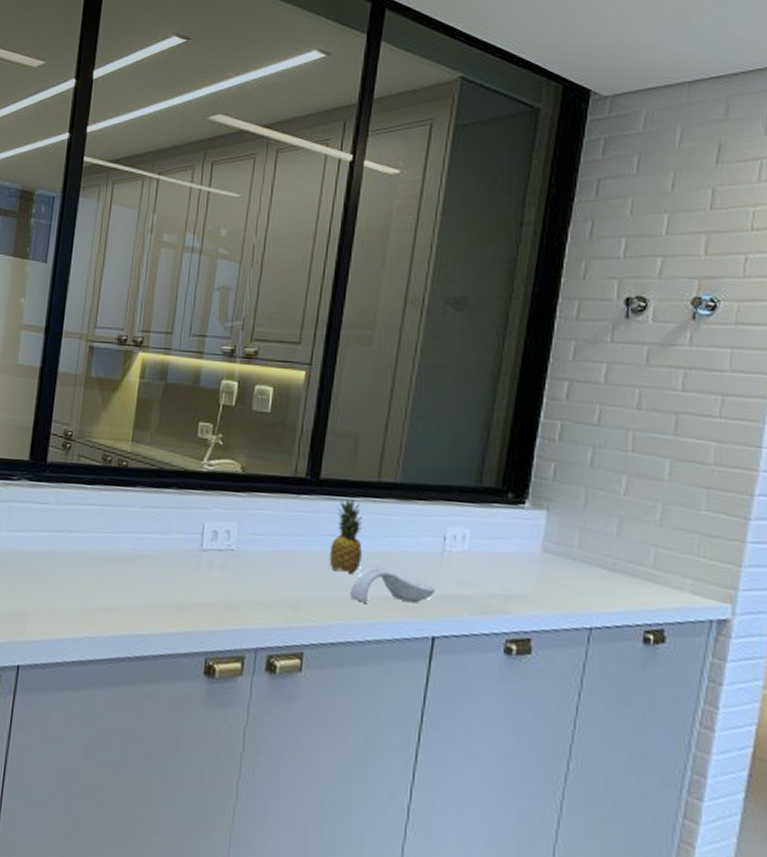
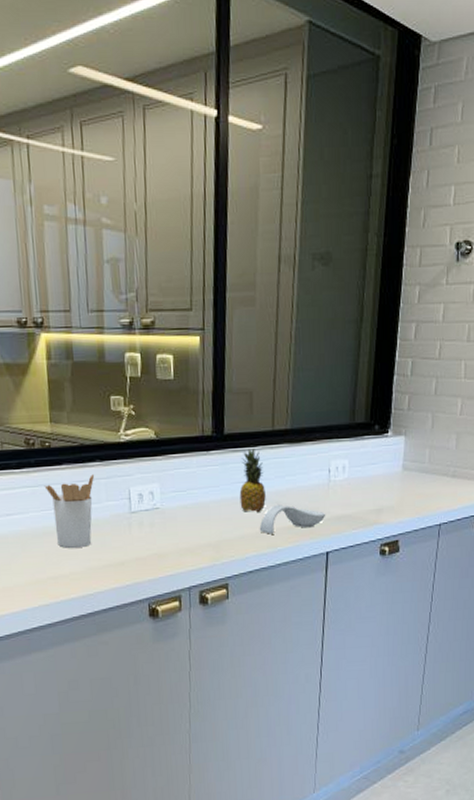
utensil holder: none [113,501,169,580] -> present [44,474,95,548]

